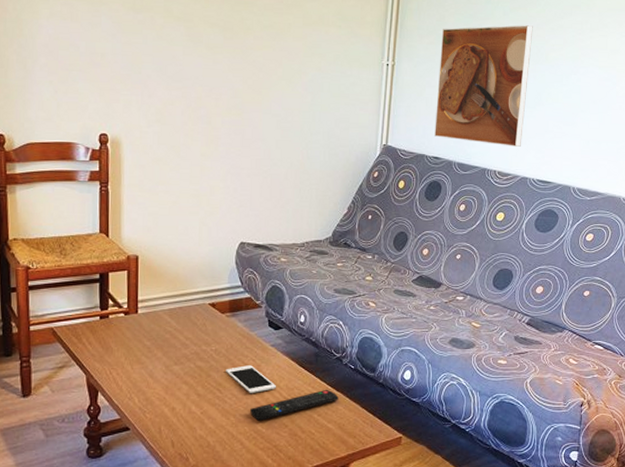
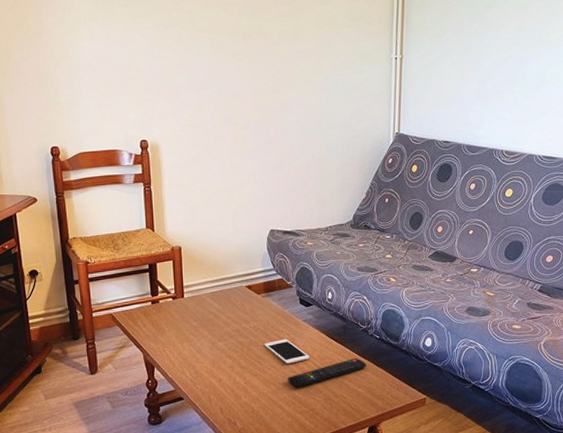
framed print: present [435,25,533,147] -> none [443,10,533,127]

